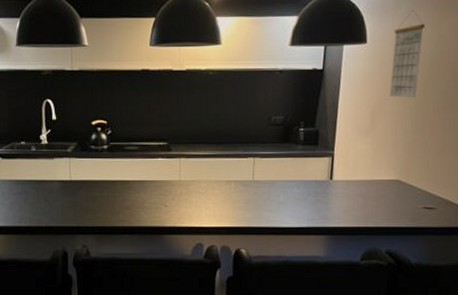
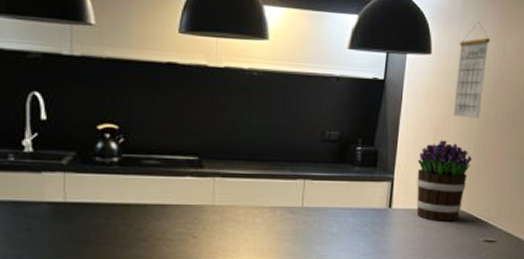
bouquet: none [356,119,409,191] -> present [417,140,472,221]

